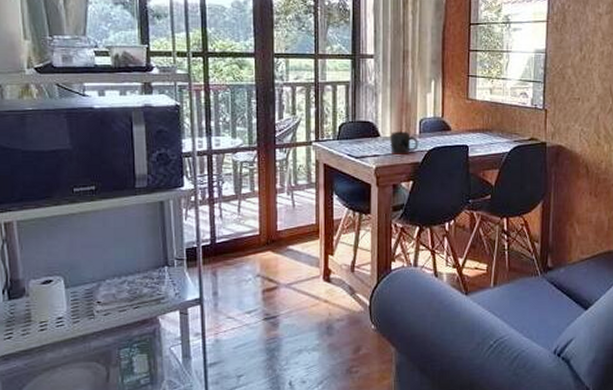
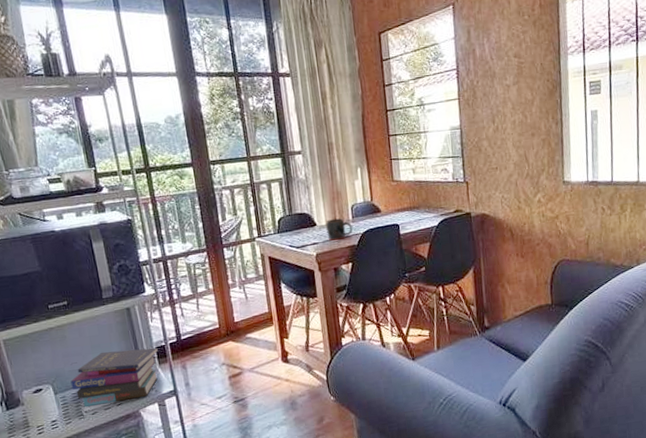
books: none [85,247,188,306] -> present [70,347,158,407]

